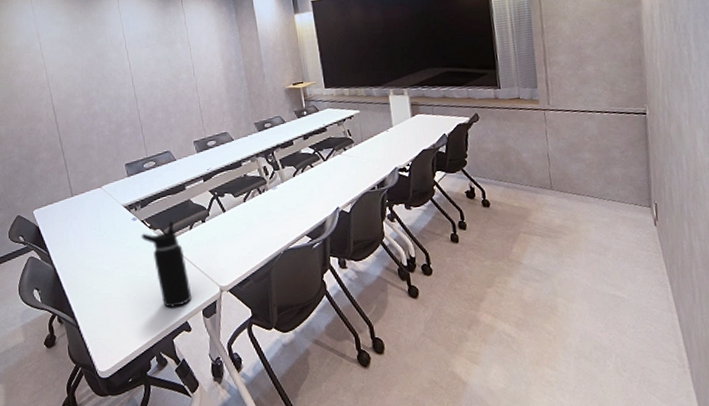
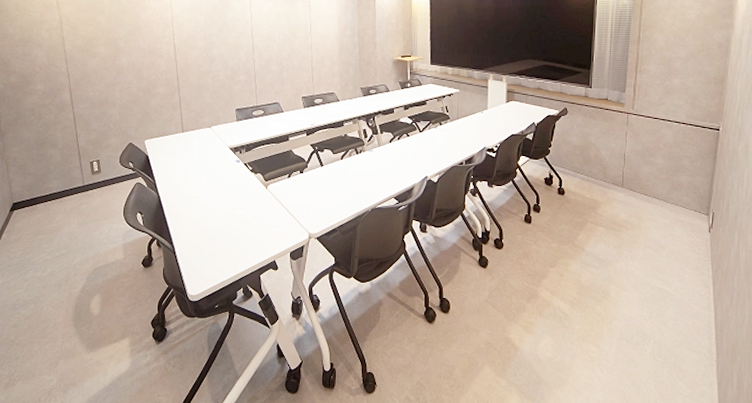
water bottle: present [141,220,192,308] -> none [242,167,283,246]

